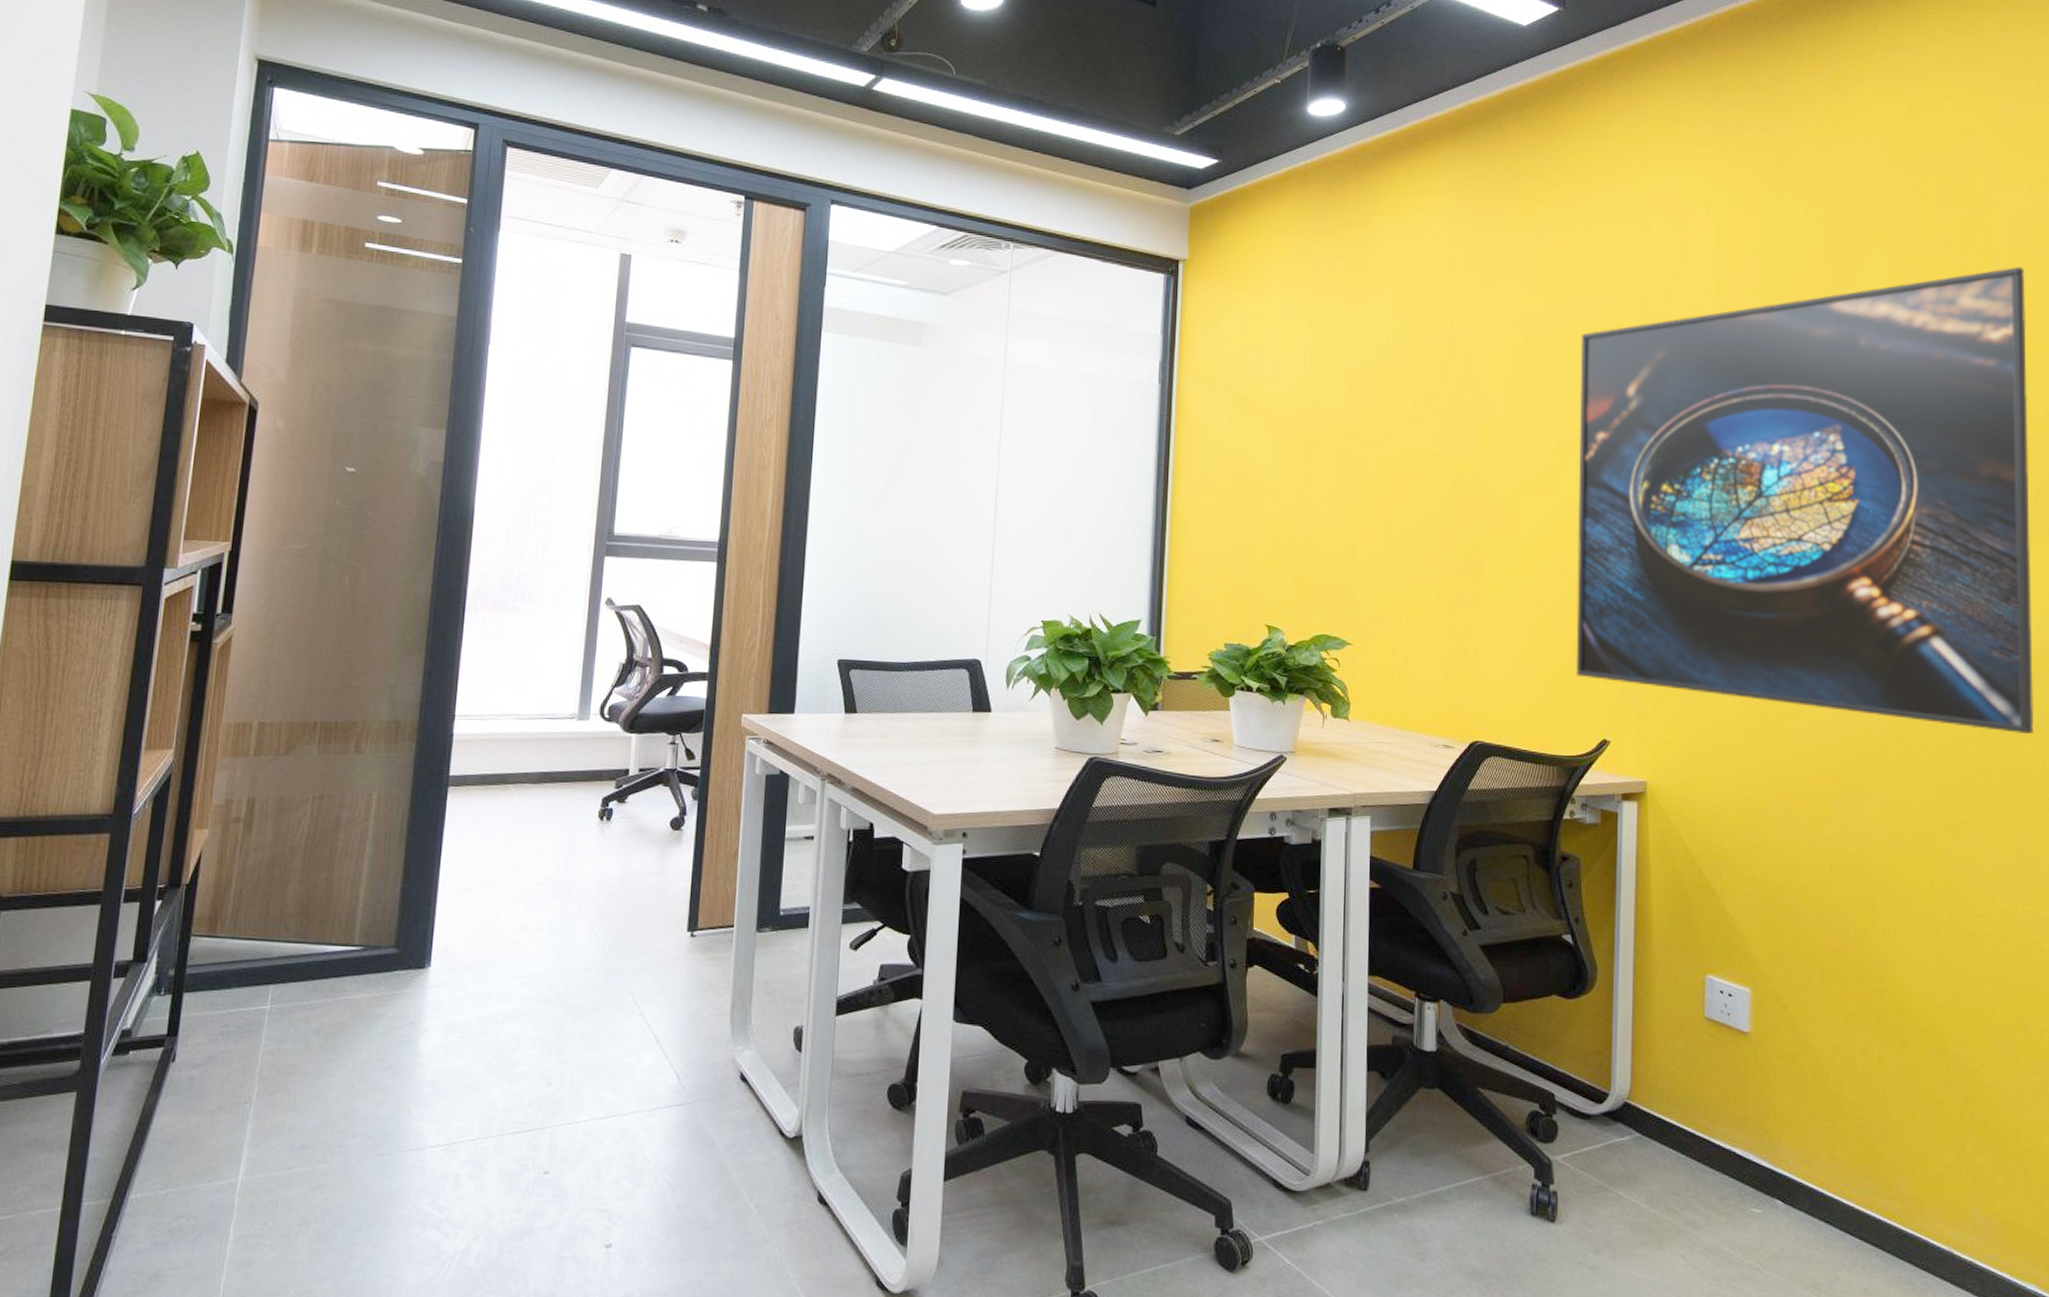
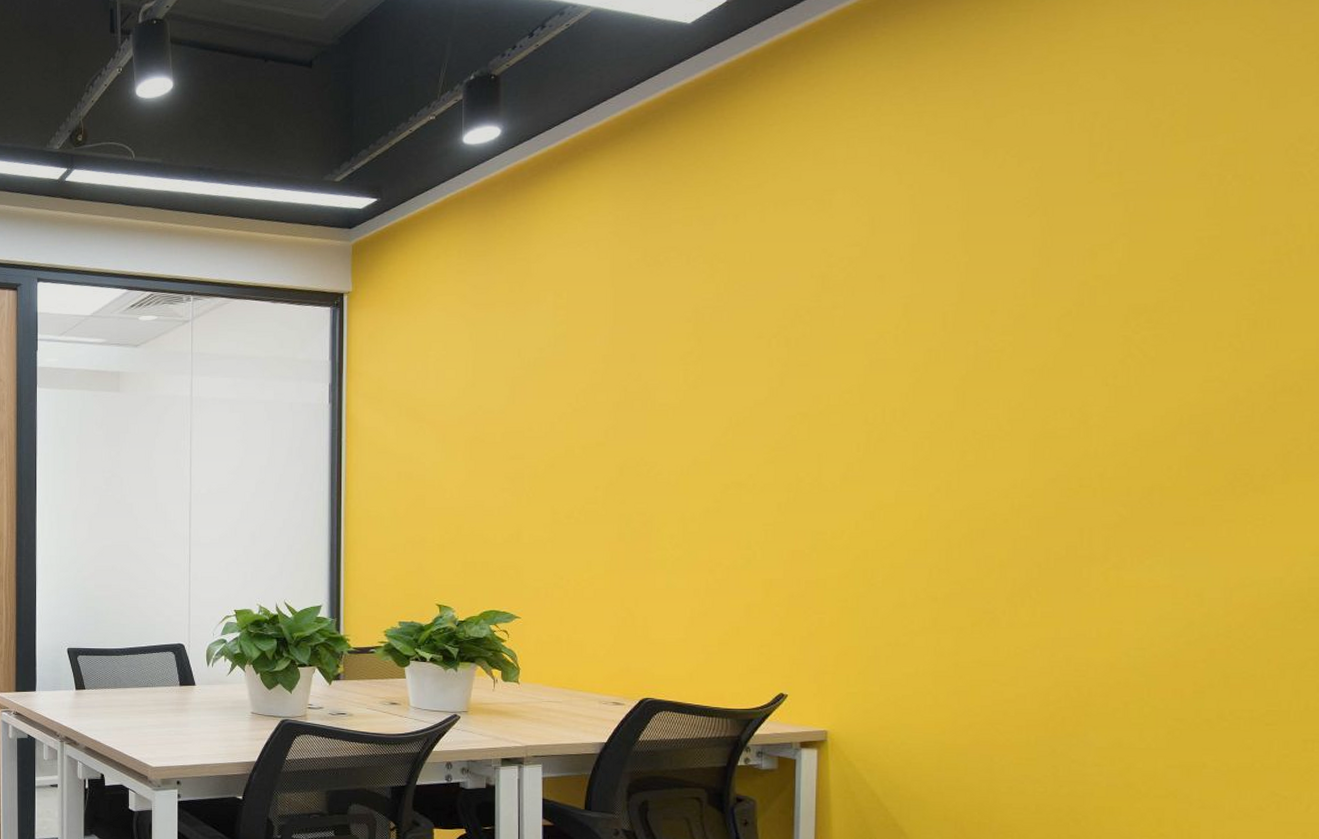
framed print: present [1575,266,2034,735] -> none [750,189,1304,677]

